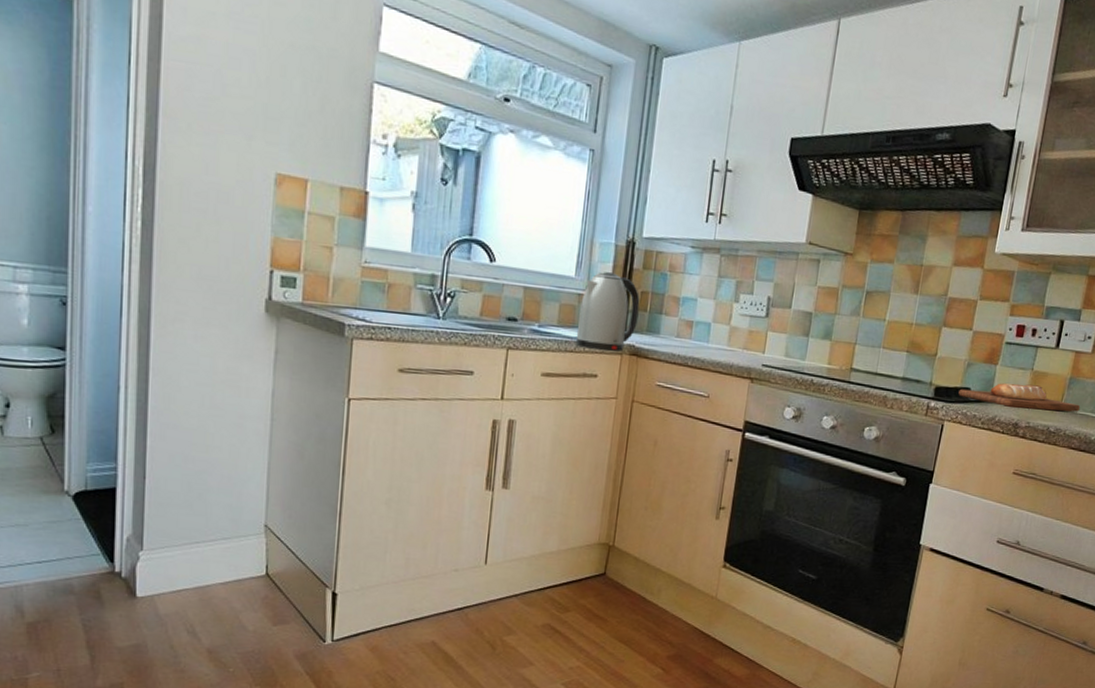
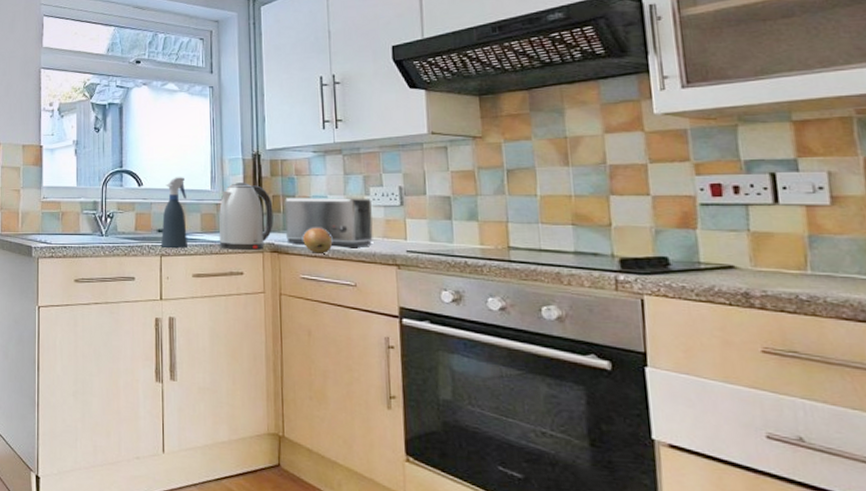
spray bottle: none [508,256,546,343] -> present [160,177,187,249]
toaster: none [648,296,739,358] -> present [285,198,373,248]
fruit: none [665,331,695,361] -> present [303,227,333,253]
bread loaf: present [958,383,1081,412] -> none [652,247,839,276]

